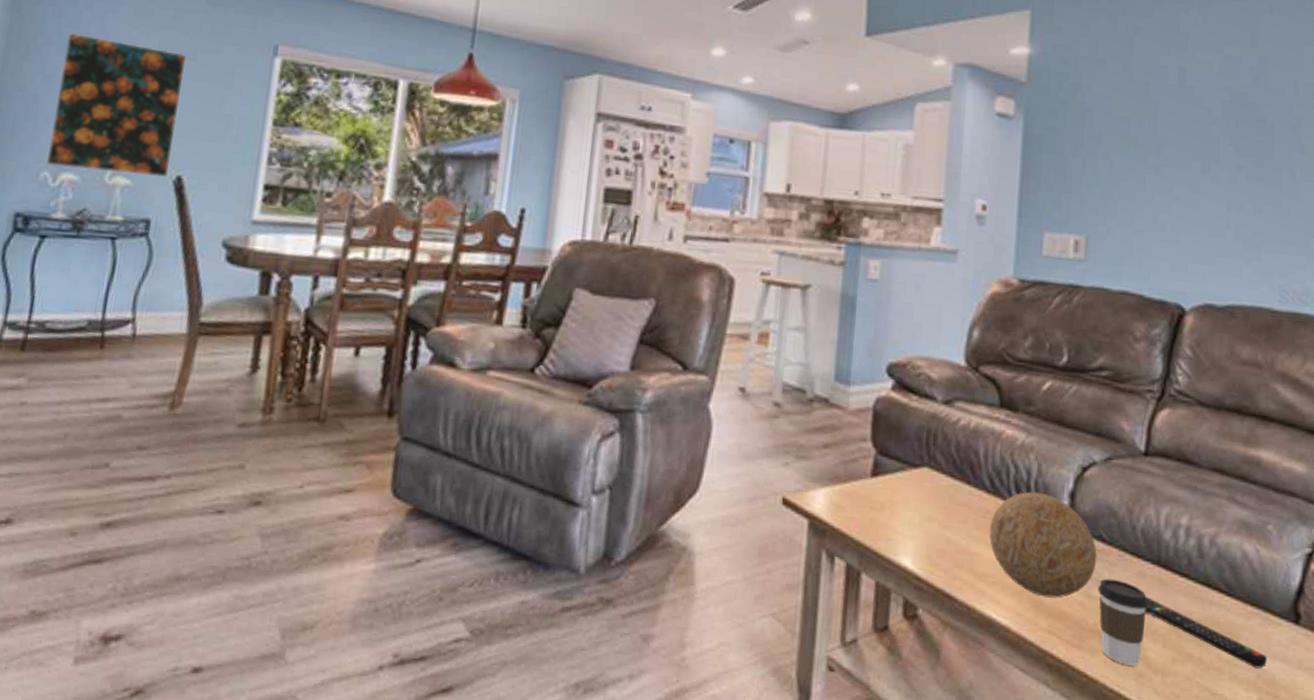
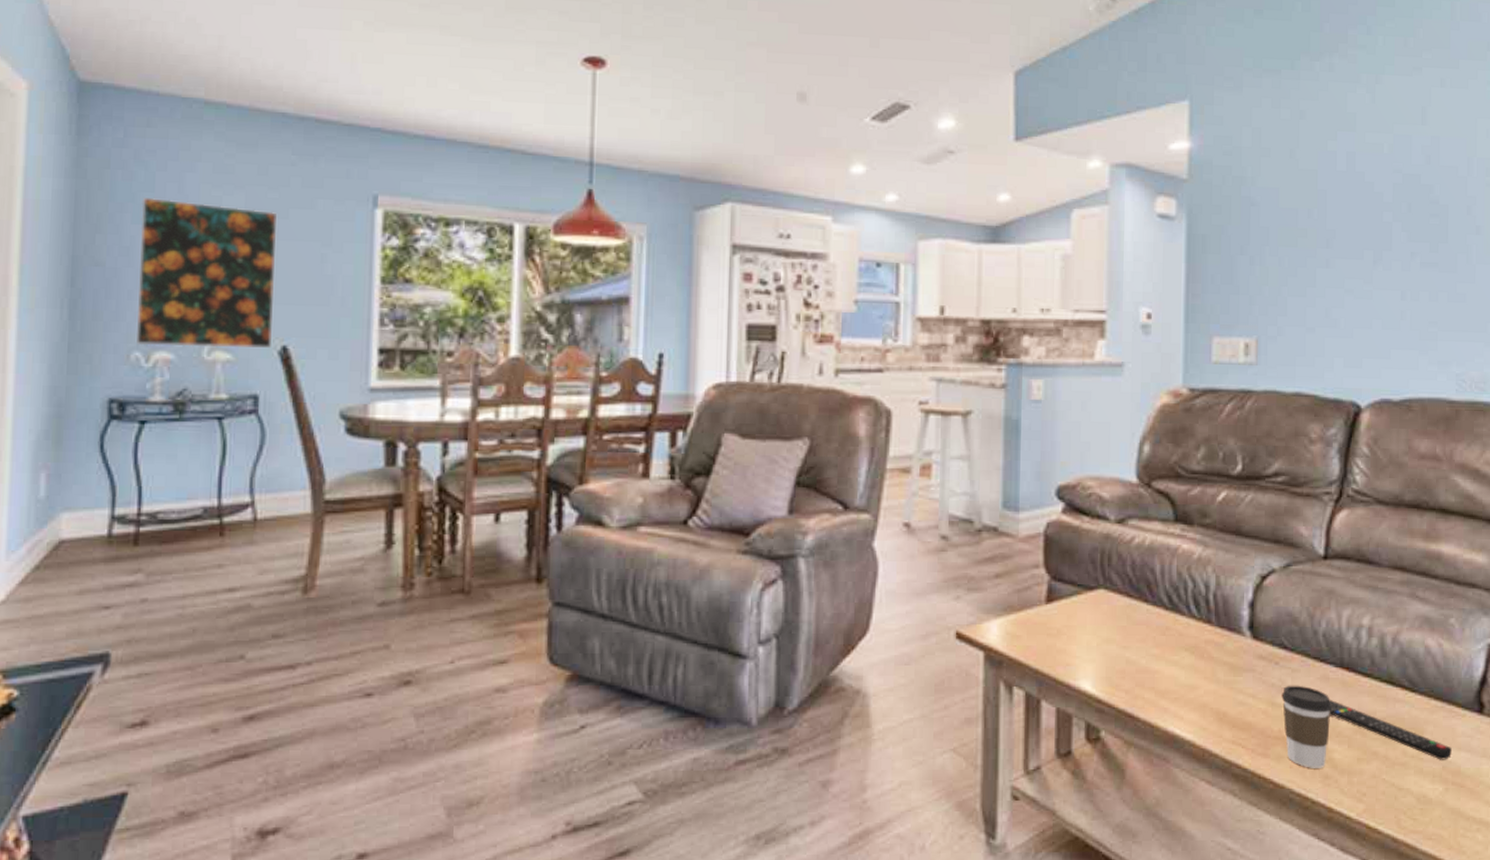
decorative ball: present [989,491,1097,598] -> none [1169,605,1279,709]

